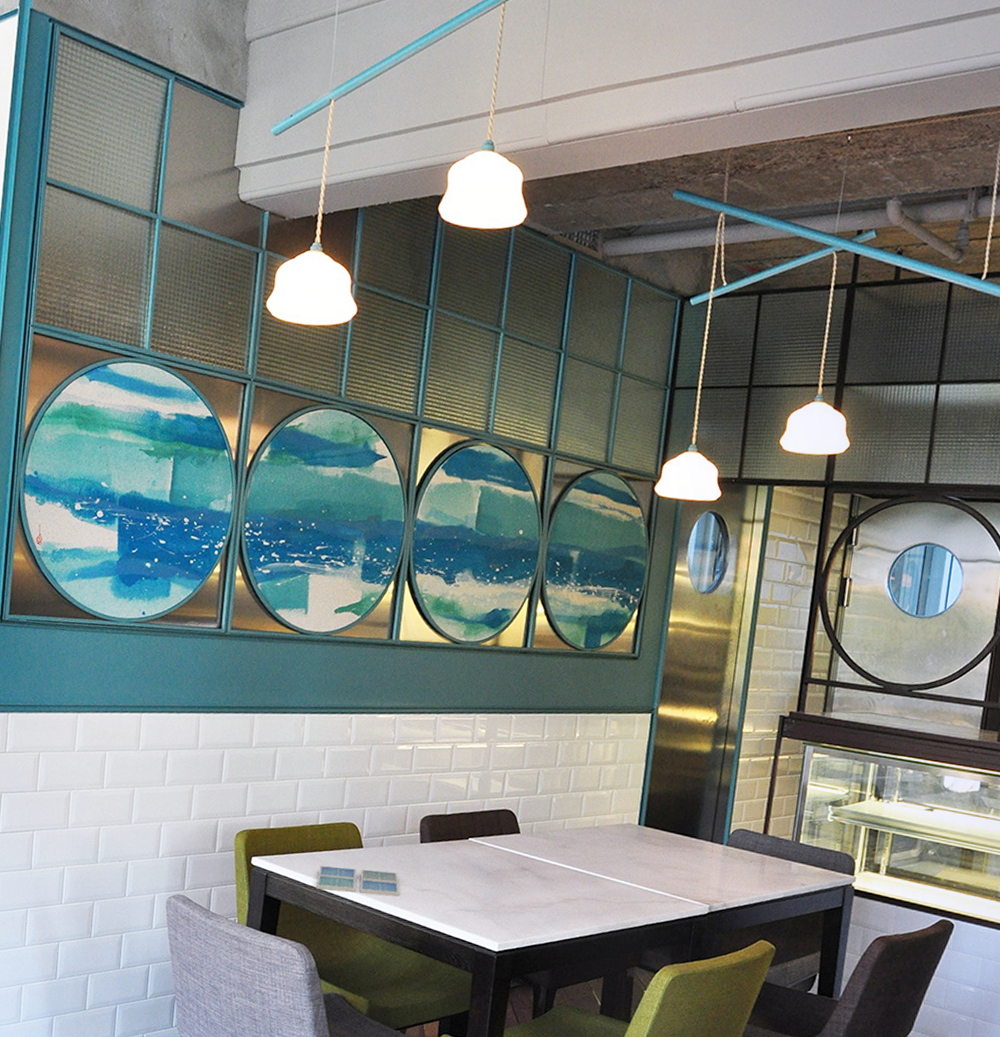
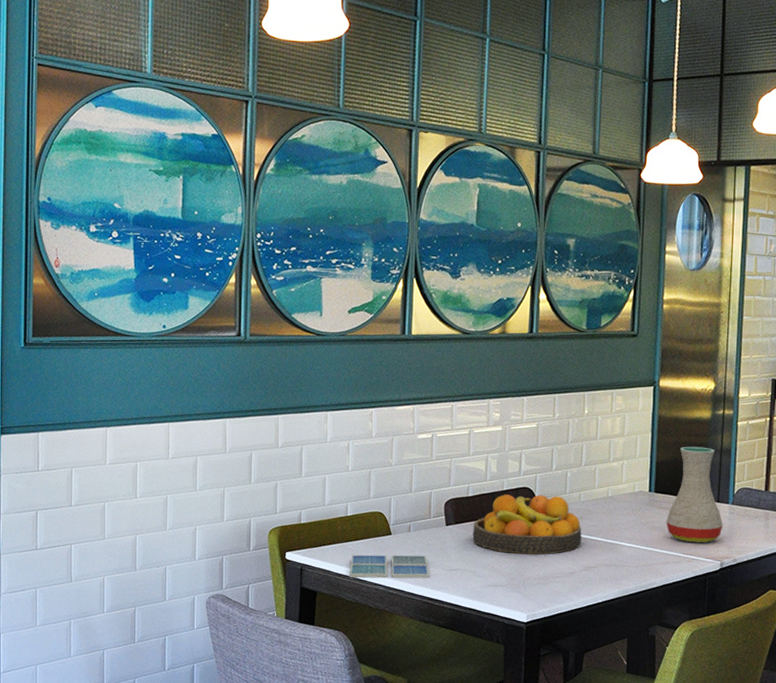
fruit bowl: none [447,815,564,883] -> present [472,494,582,555]
vase: none [654,780,716,884] -> present [666,446,723,543]

